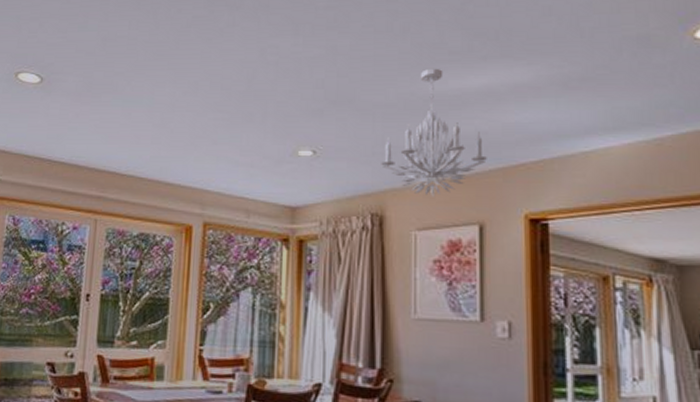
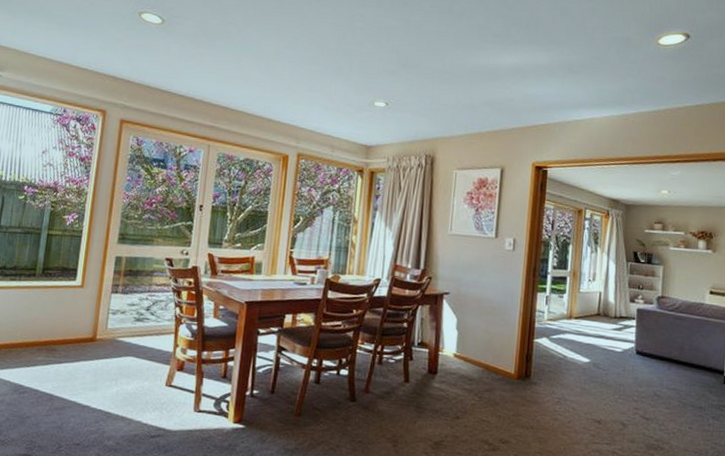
chandelier: present [381,68,487,197] -> none [436,46,511,146]

